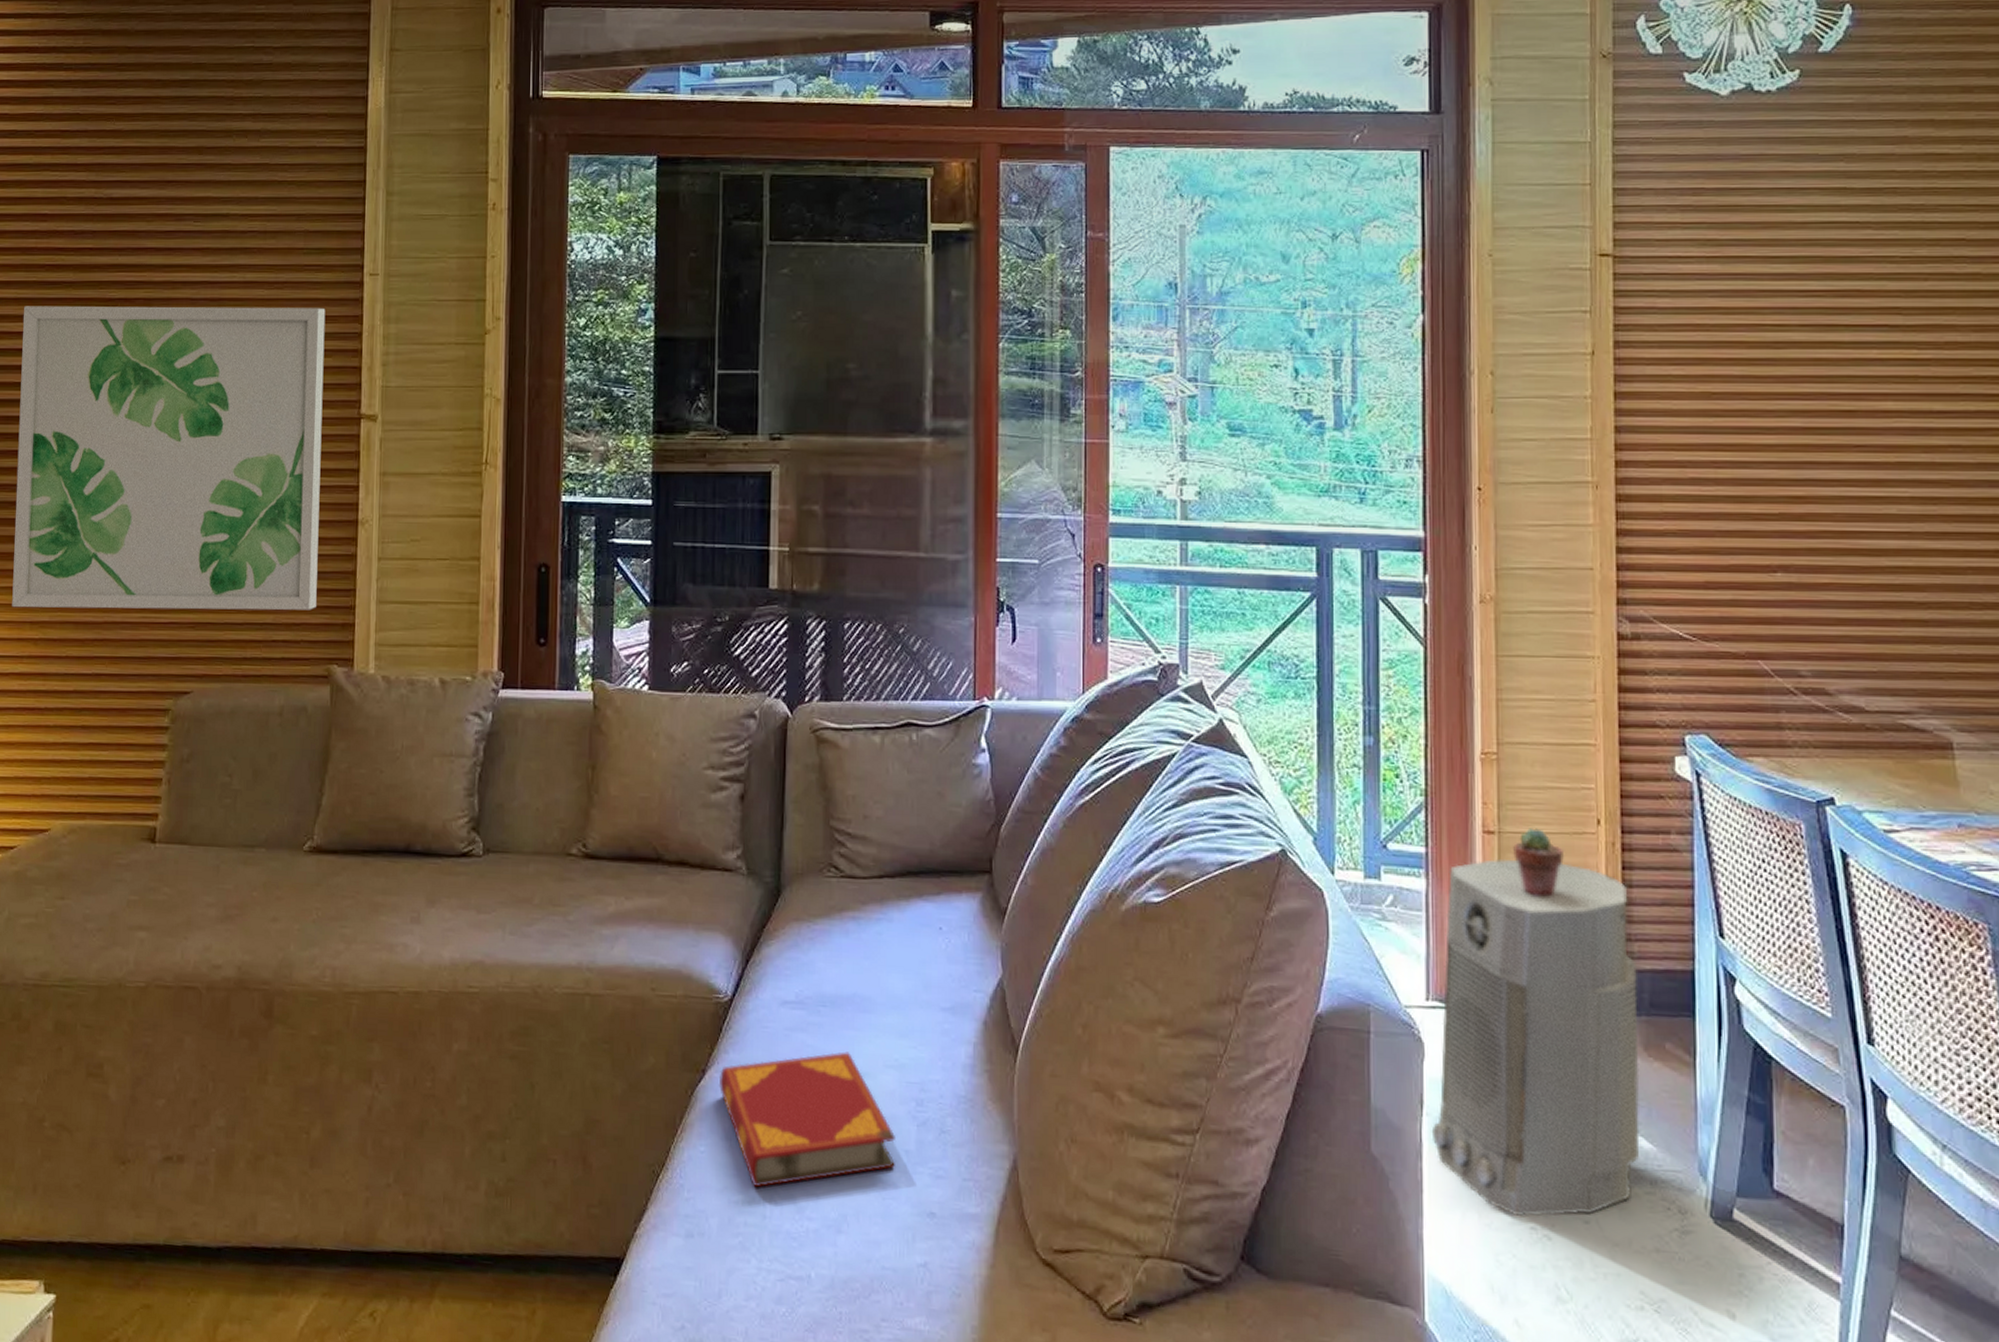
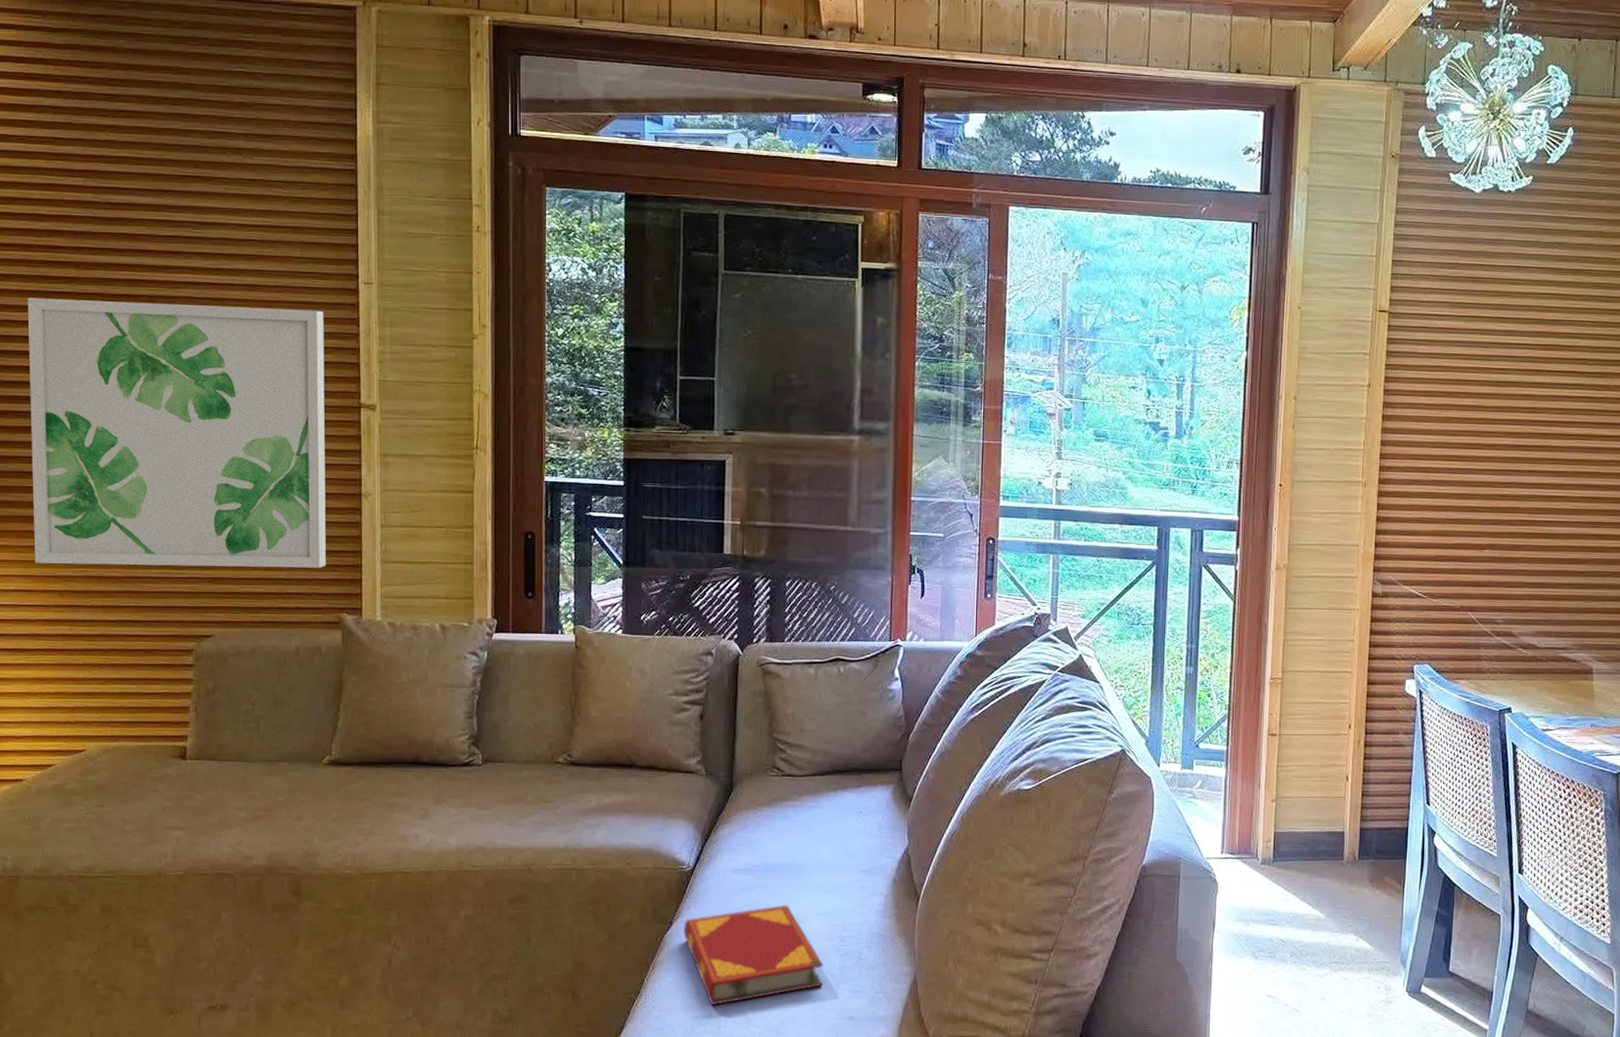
air purifier: present [1431,859,1640,1217] -> none [1220,754,1369,997]
potted succulent: present [1513,828,1565,898] -> none [1289,731,1325,780]

